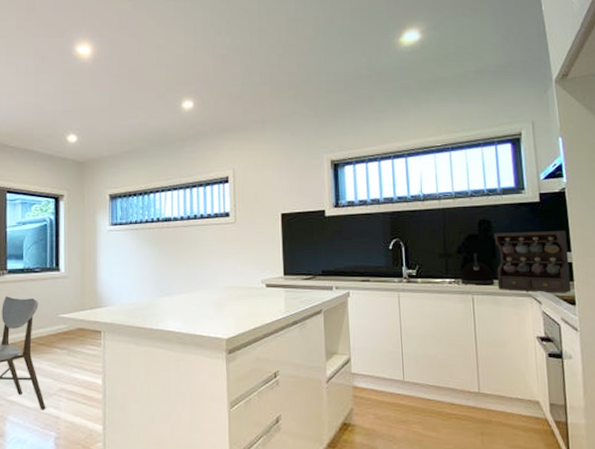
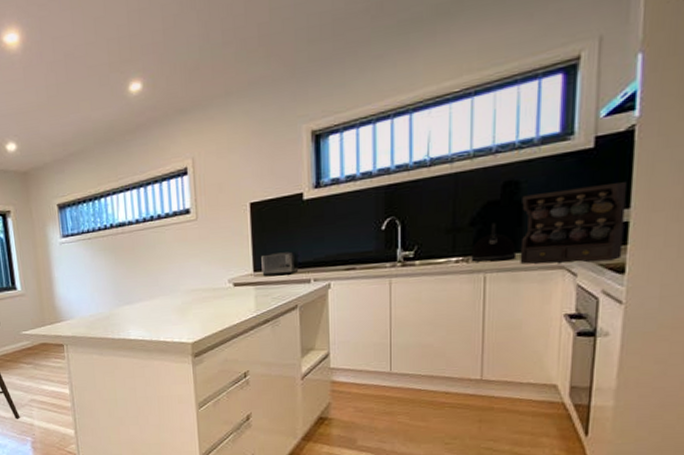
toaster: none [290,260,323,281] -> present [261,251,300,277]

